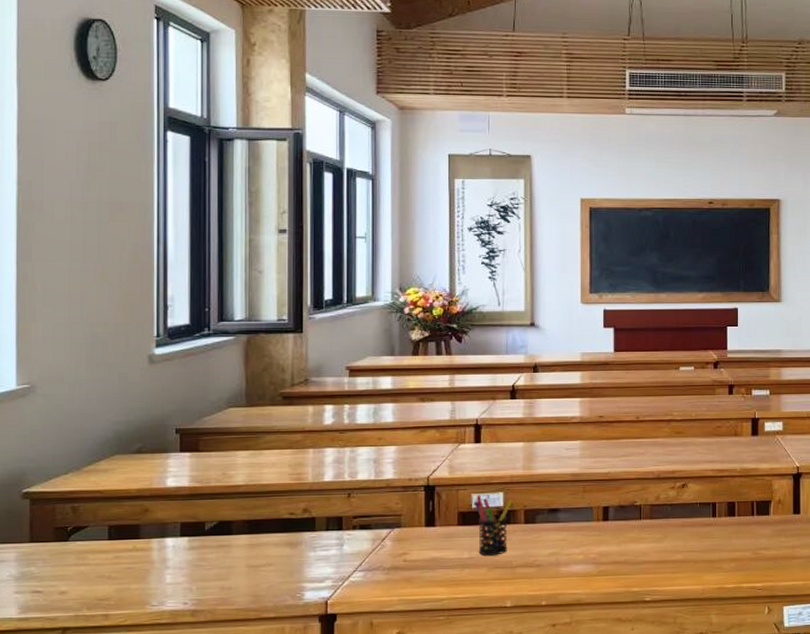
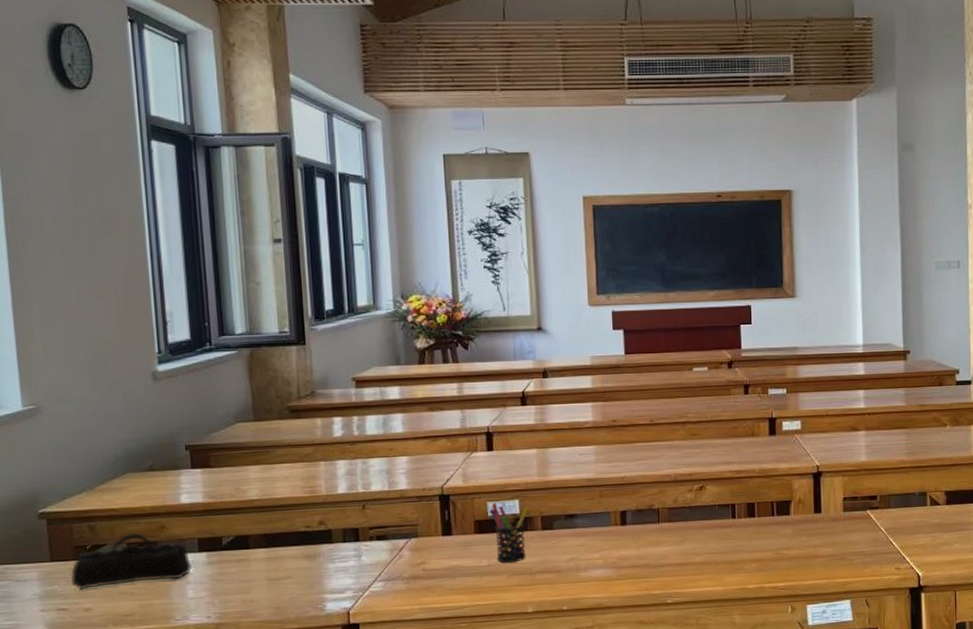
pencil case: none [50,515,173,572] -> present [71,532,193,590]

